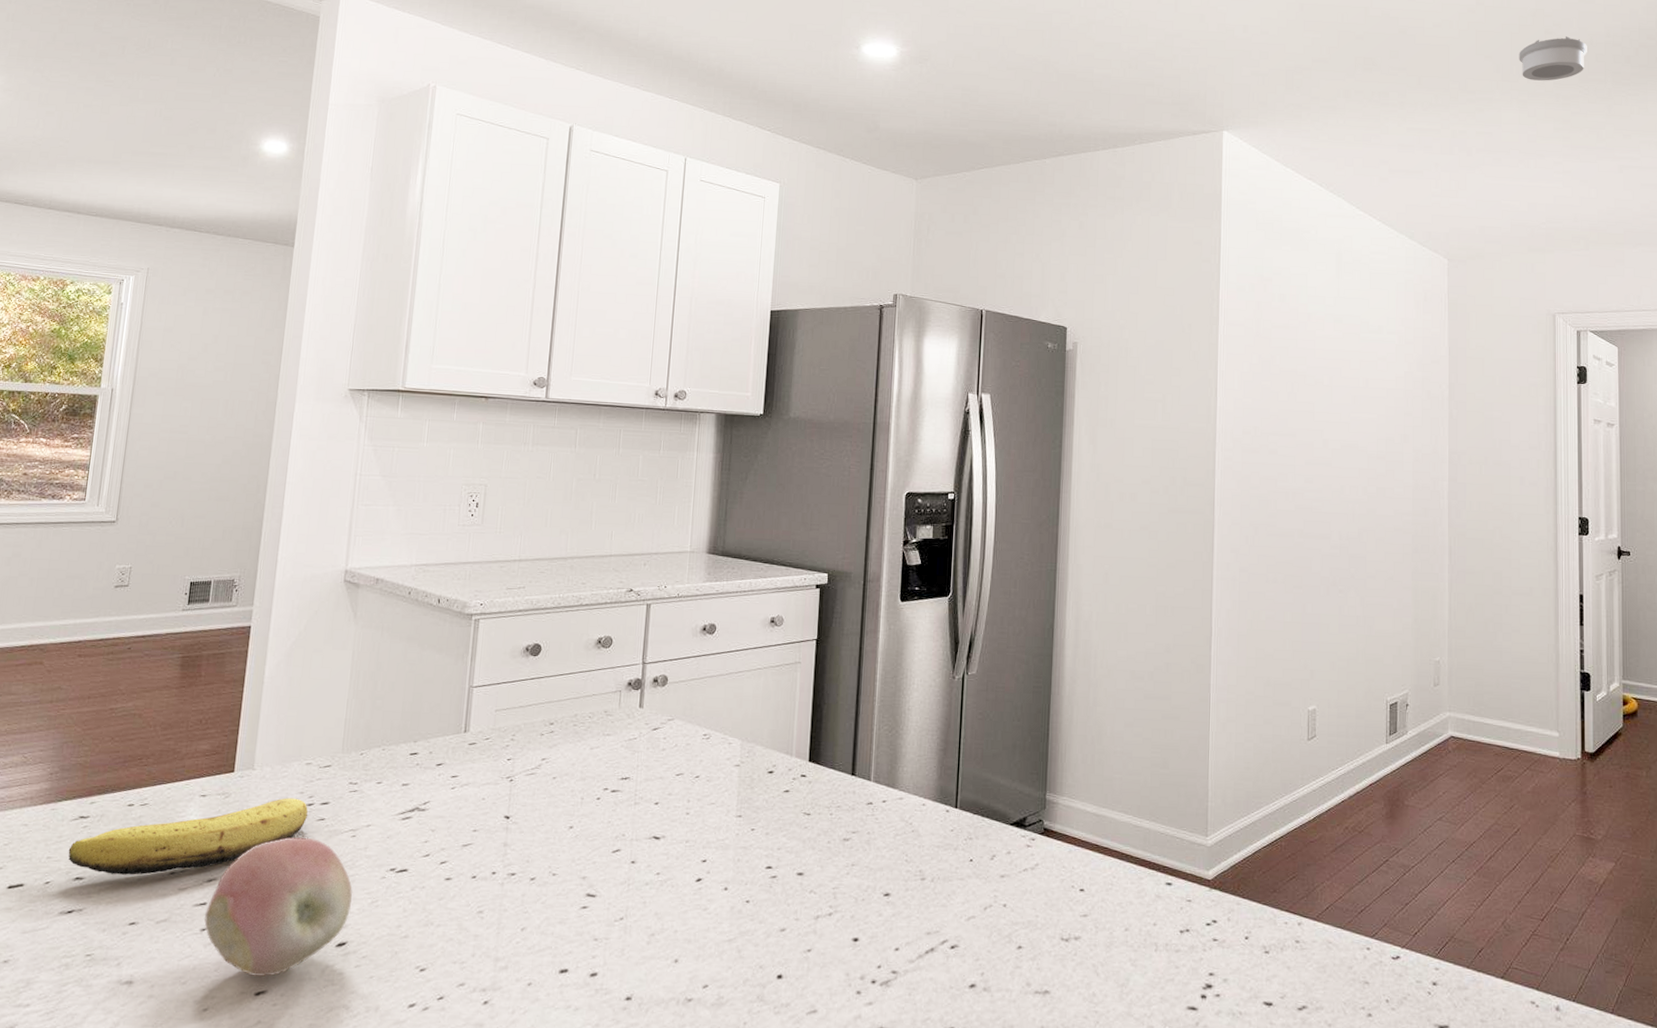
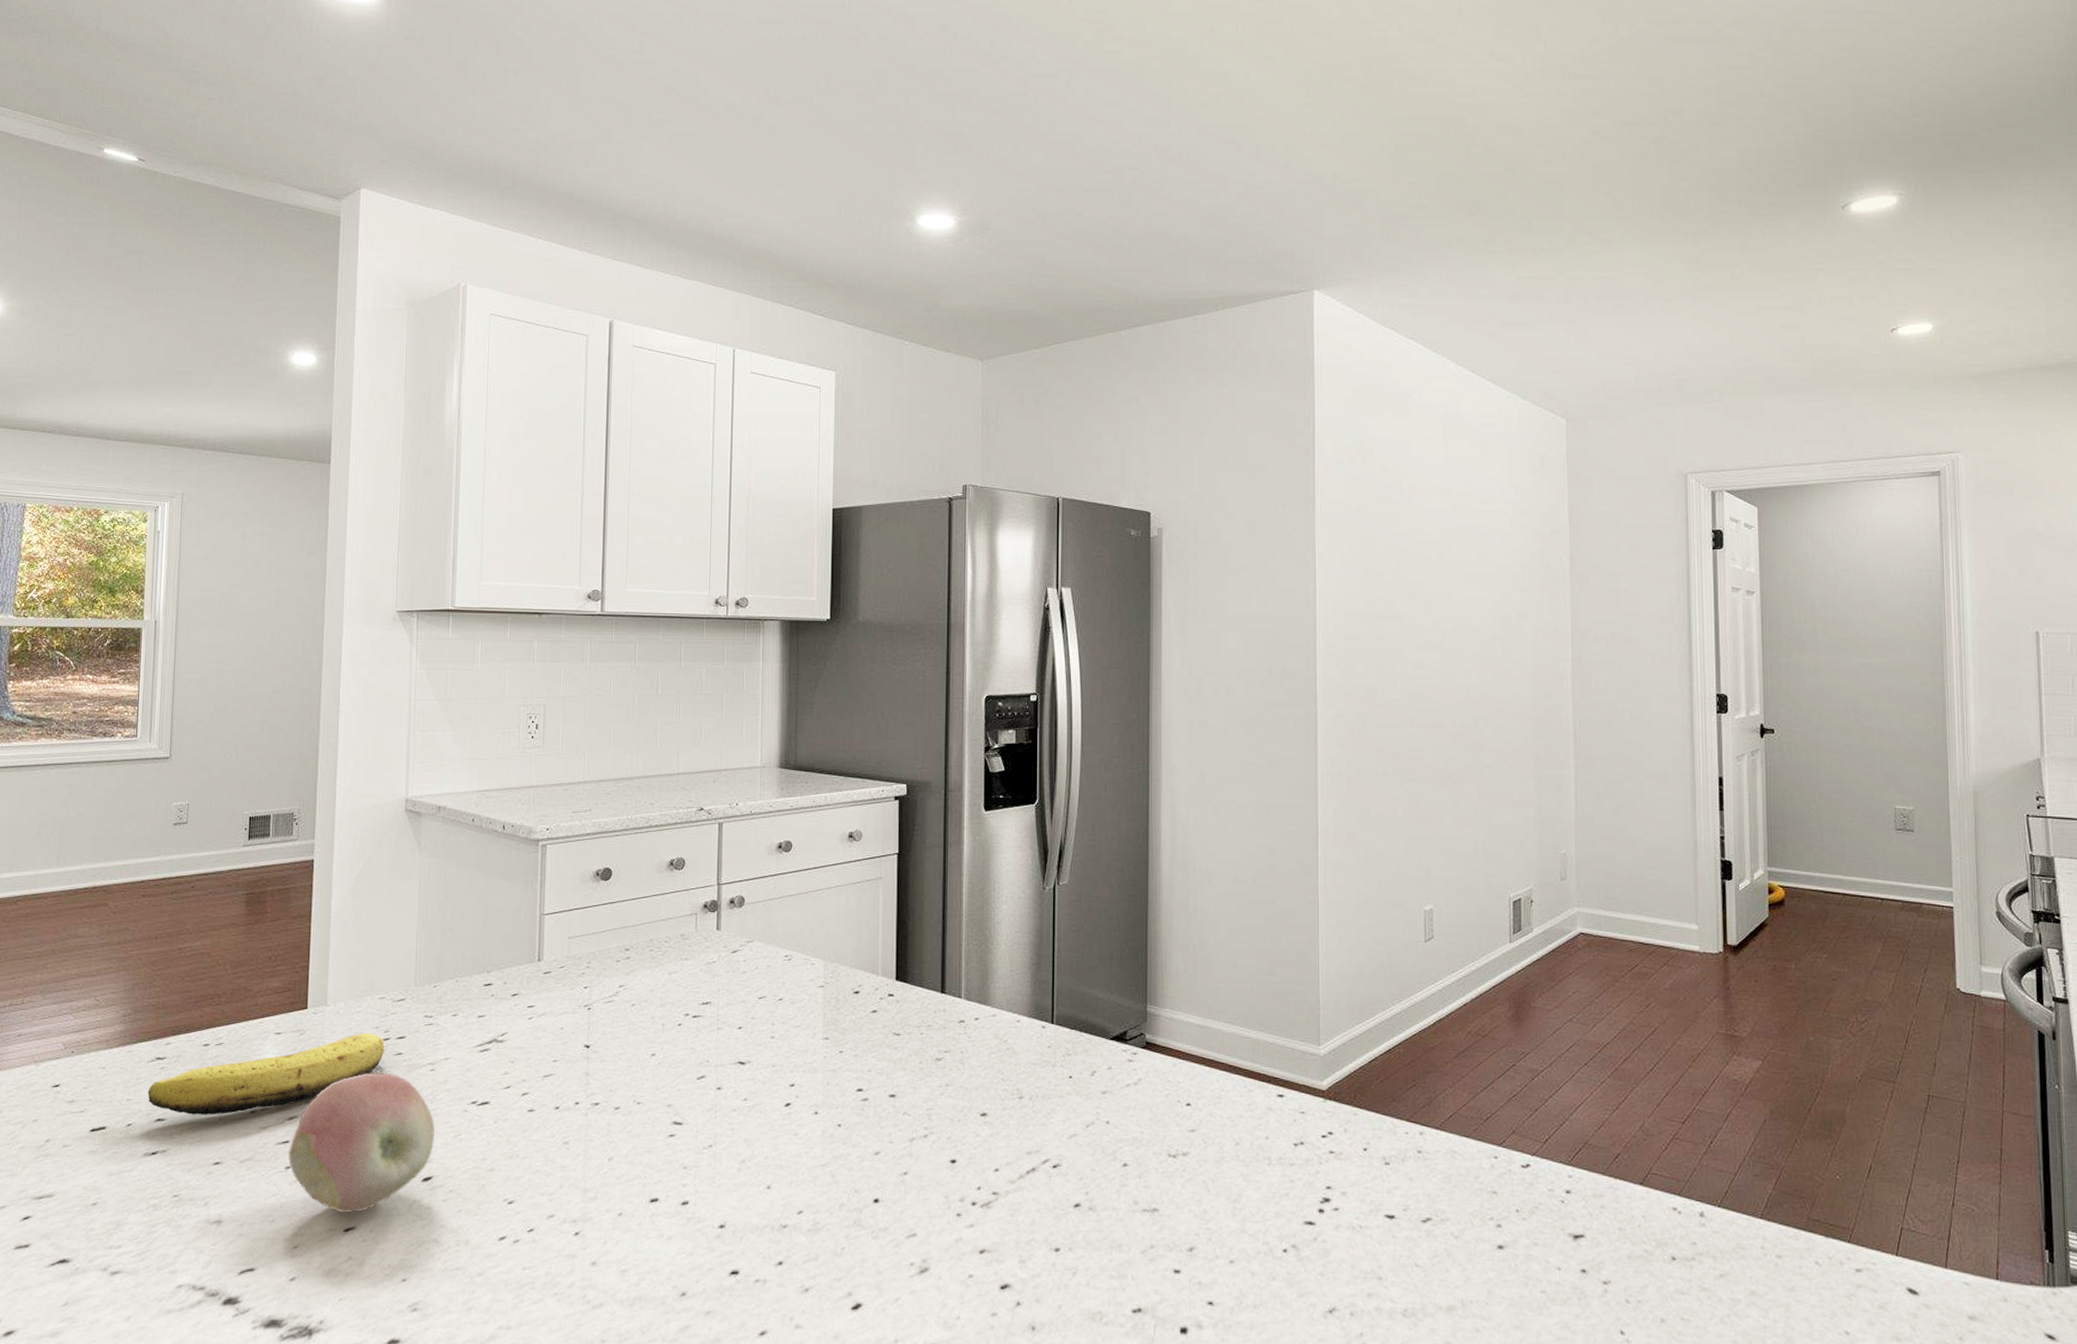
smoke detector: present [1519,36,1587,81] -> none [1641,165,1718,216]

